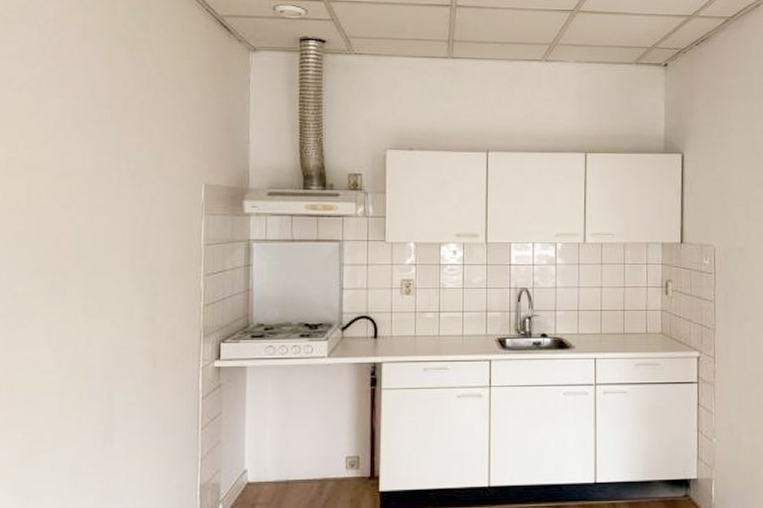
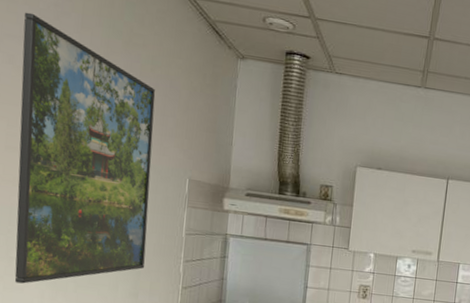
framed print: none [18,30,164,320] -> present [14,12,156,284]

